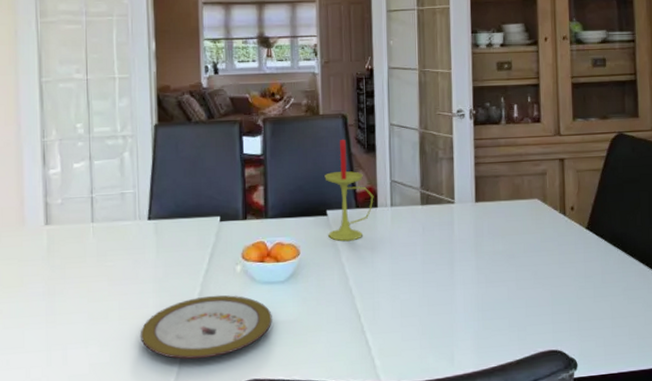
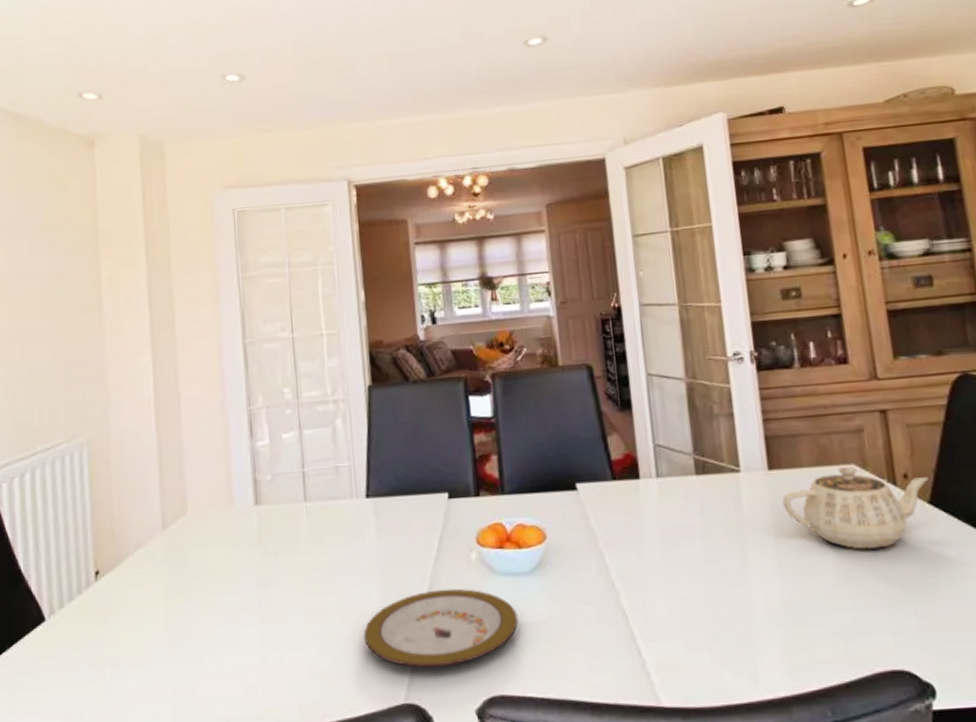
candle: present [324,139,374,242] -> none [570,394,634,523]
teapot: none [483,200,588,263] -> present [782,466,929,550]

